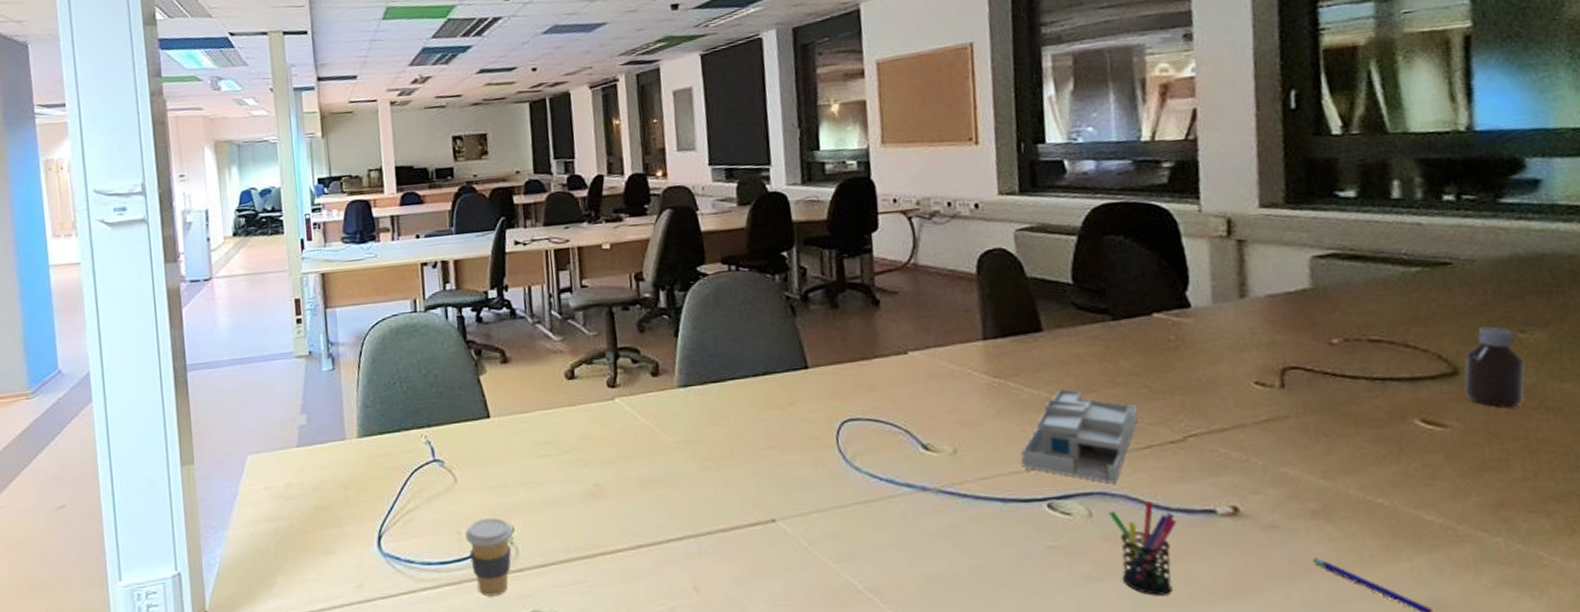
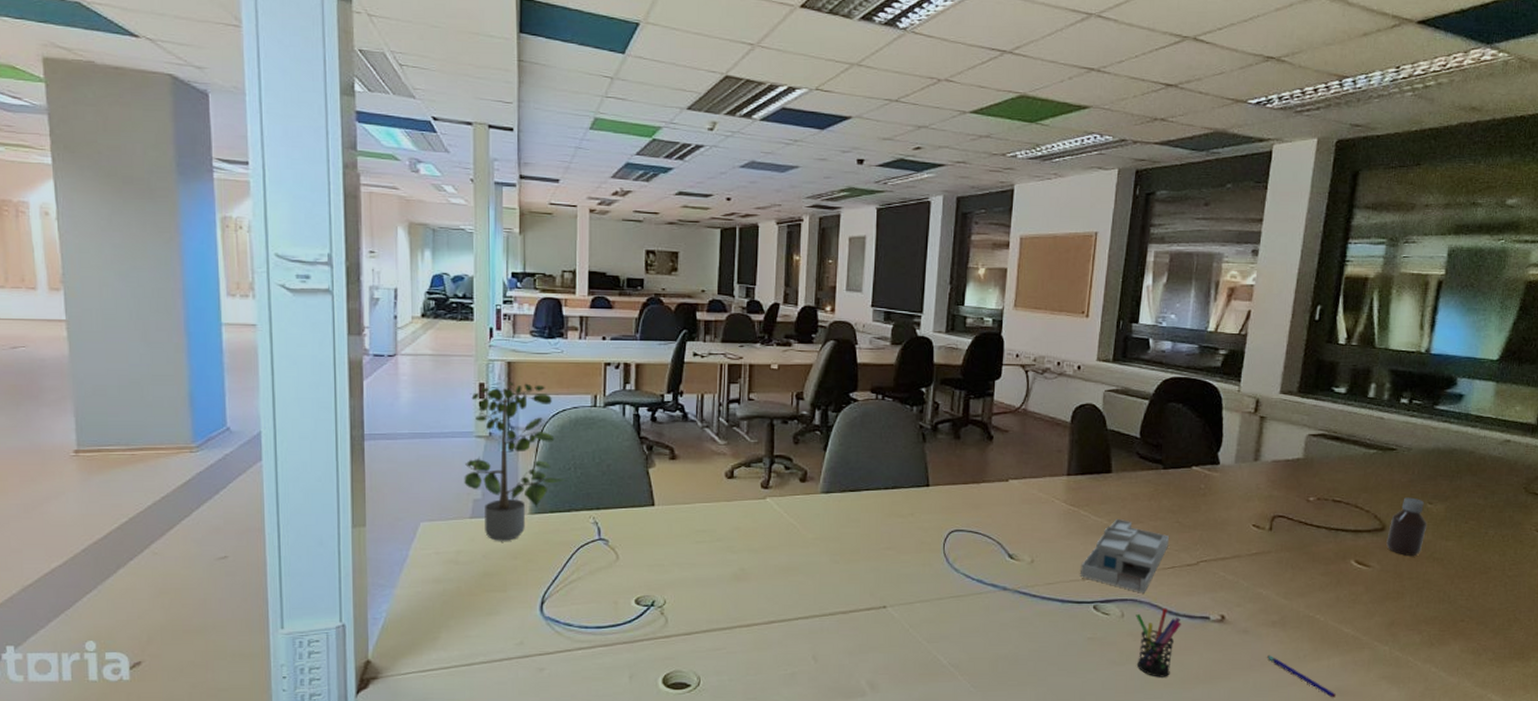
potted plant: none [286,290,395,470] -> present [464,380,568,541]
coffee cup: present [465,518,513,597] -> none [622,591,665,657]

